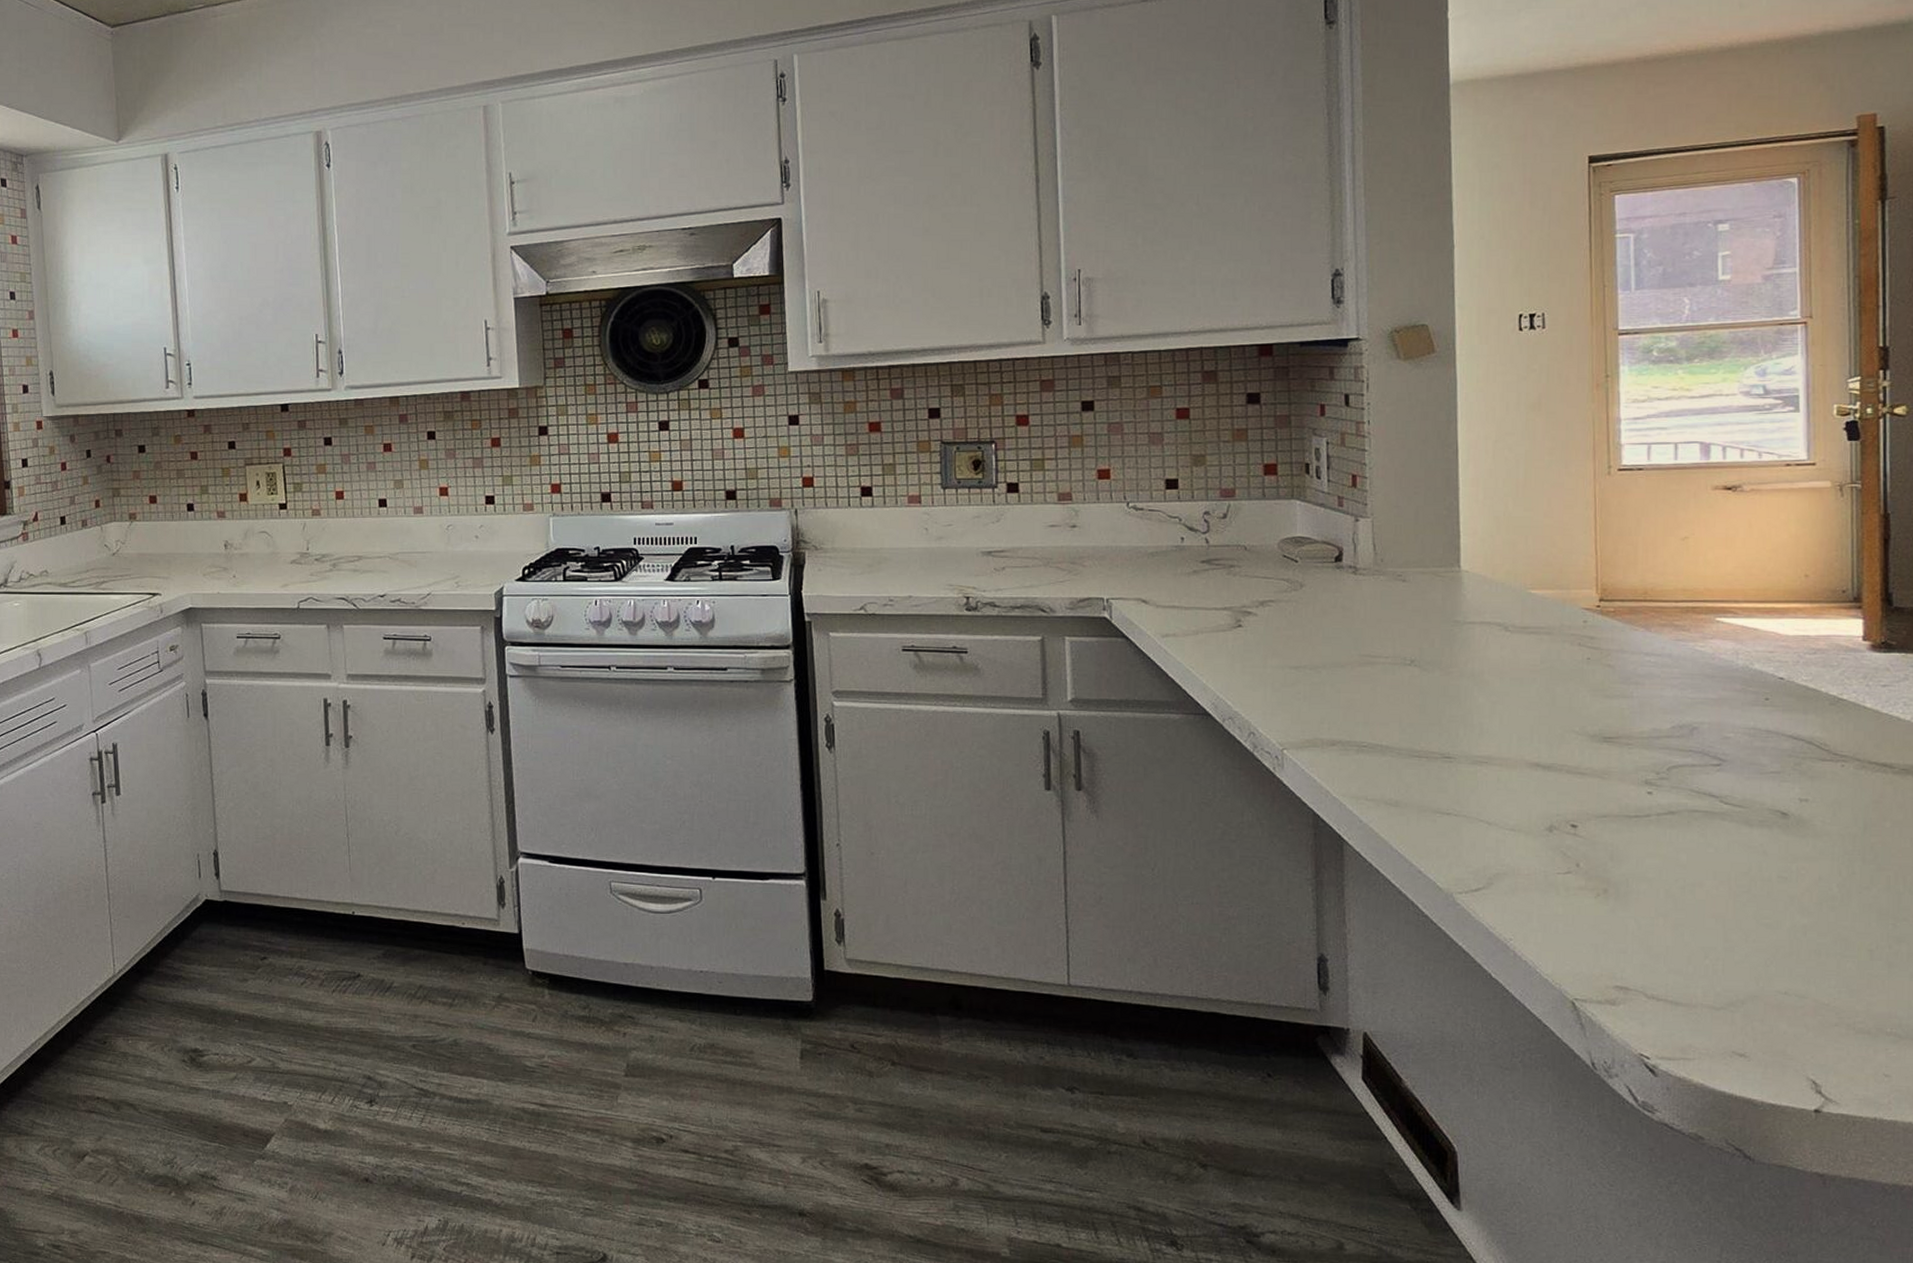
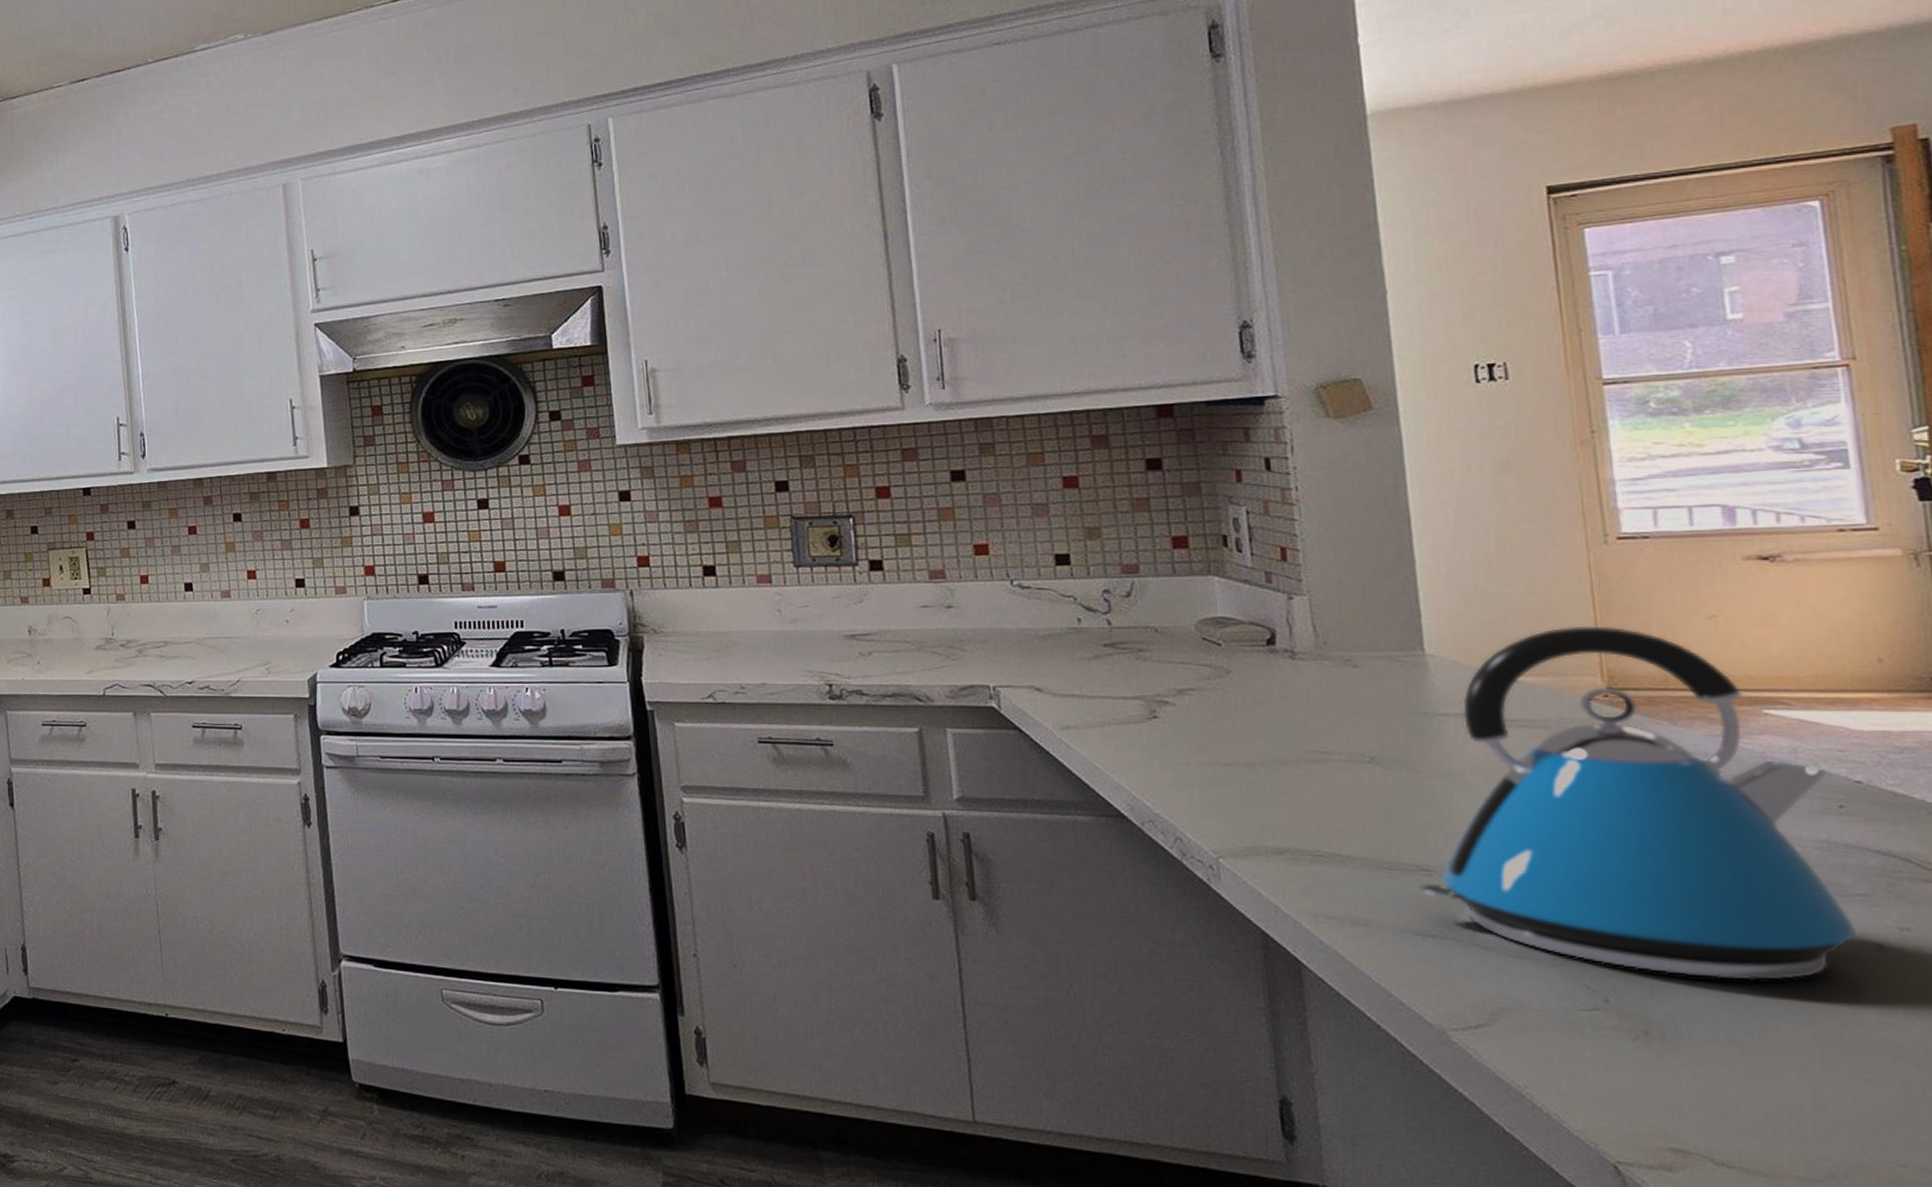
kettle: none [1439,545,1768,846] -> present [1417,625,1856,981]

